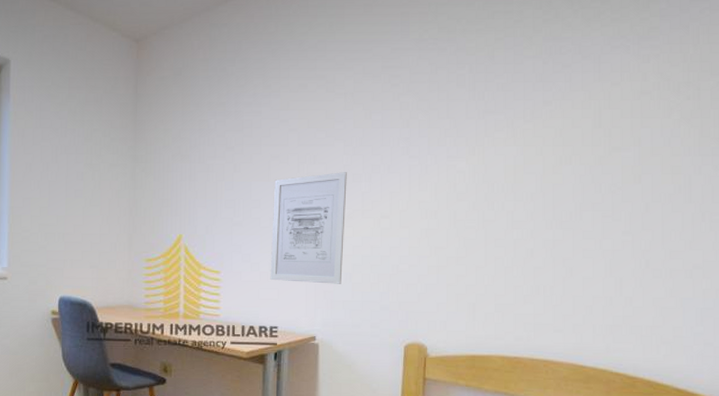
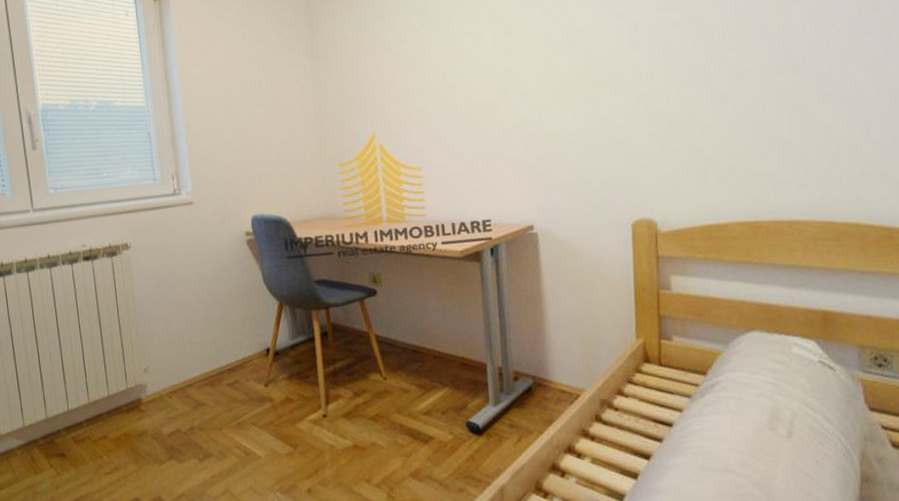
wall art: present [270,172,347,284] -> none [469,41,555,171]

